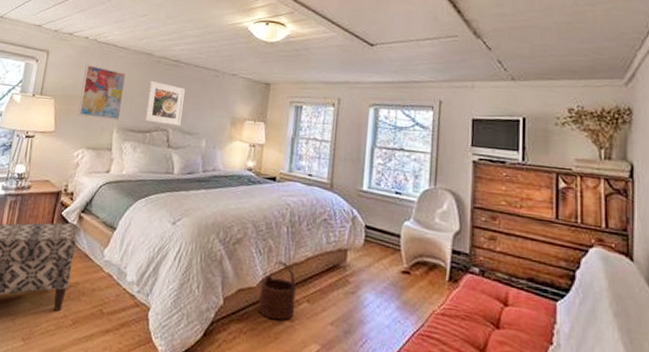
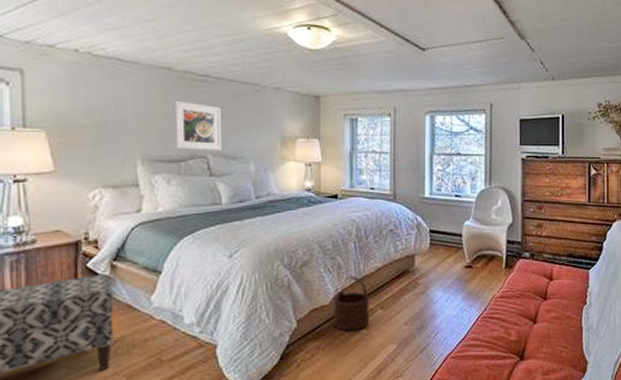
wall art: present [78,64,127,121] -> none [82,84,143,151]

